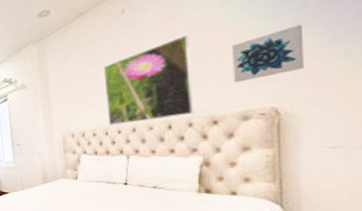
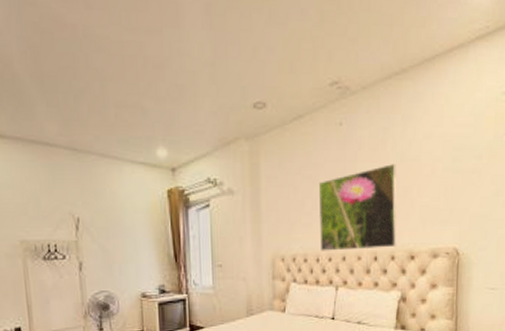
wall art: present [231,24,304,83] -> none [428,173,479,220]

